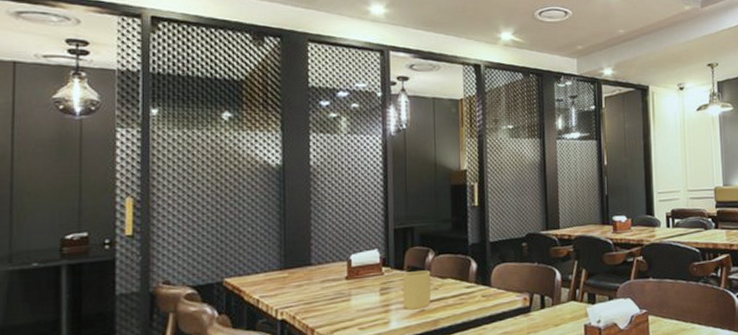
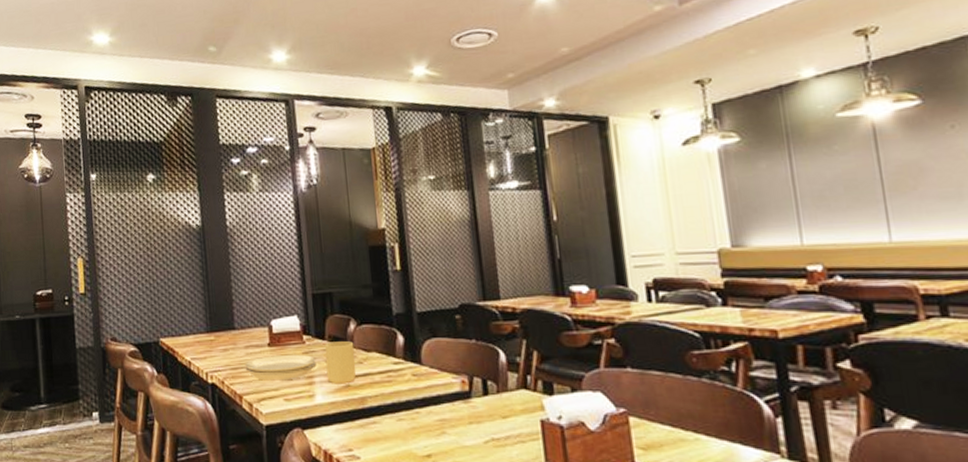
plate: none [319,285,394,313] -> present [245,354,317,381]

